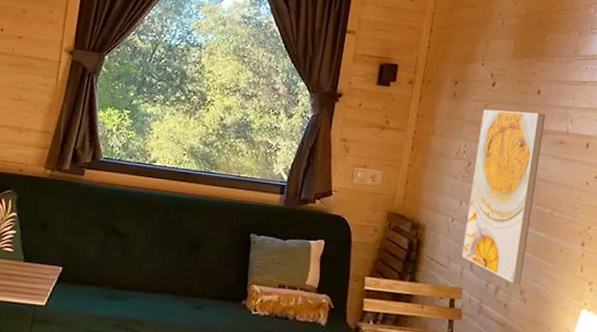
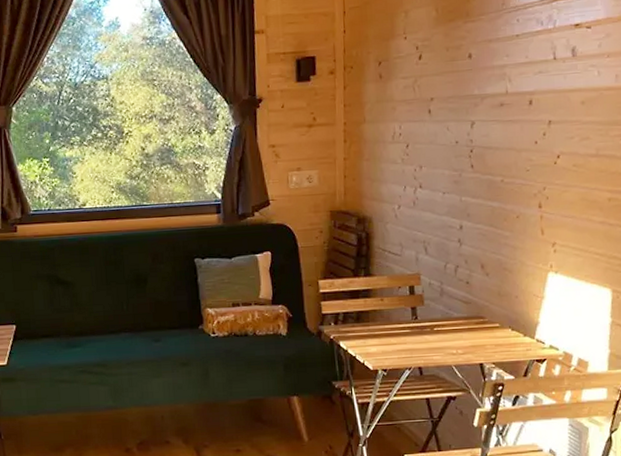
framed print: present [462,109,546,284] -> none [413,77,481,259]

